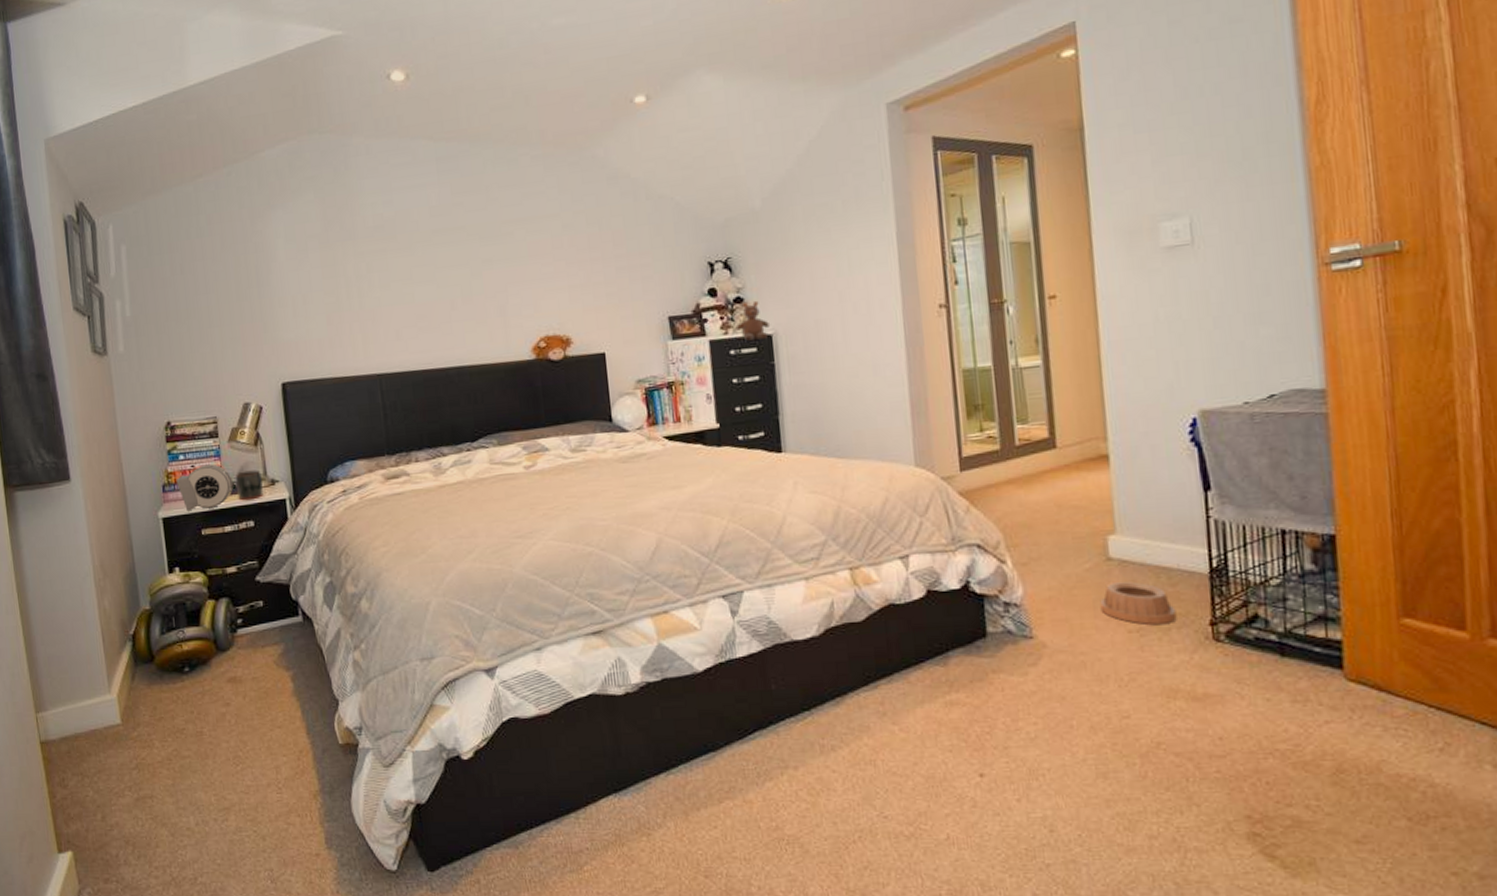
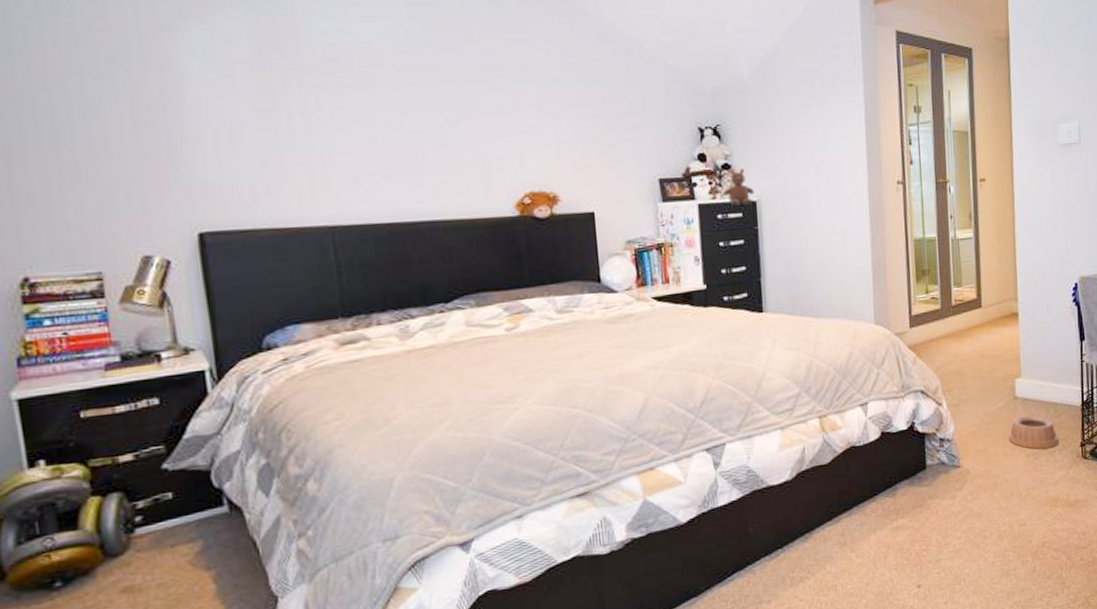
alarm clock: present [176,464,233,512] -> none [38,330,128,390]
mug: present [235,469,263,501] -> none [130,336,173,374]

